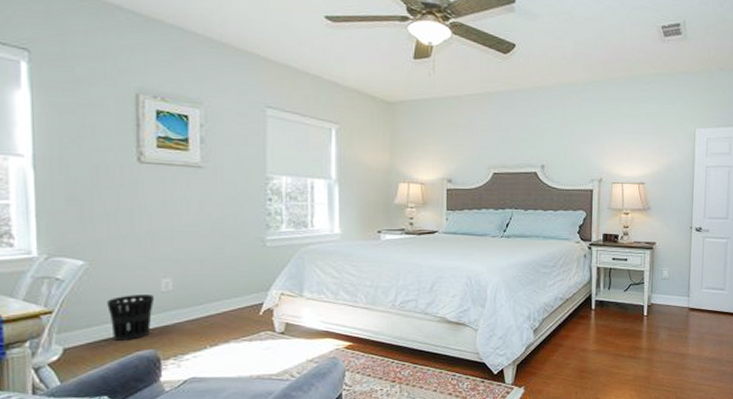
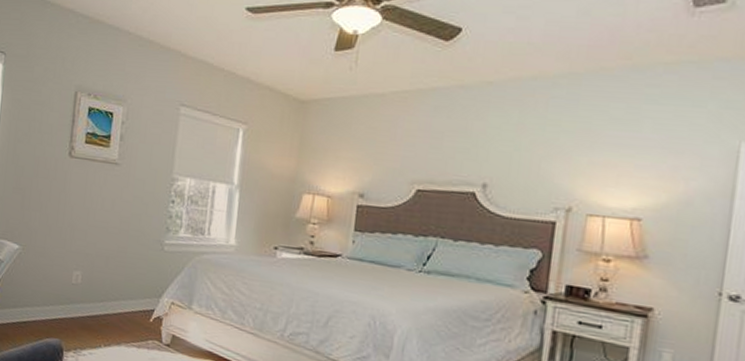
wastebasket: present [107,294,155,341] -> none [30,282,66,327]

